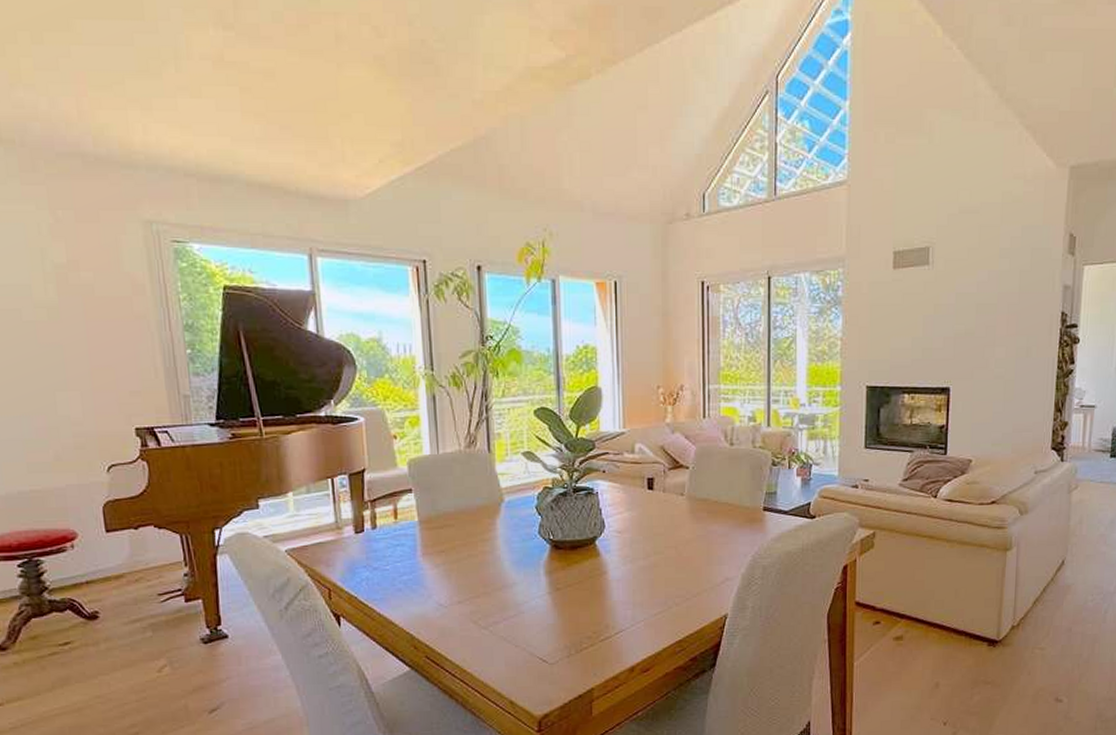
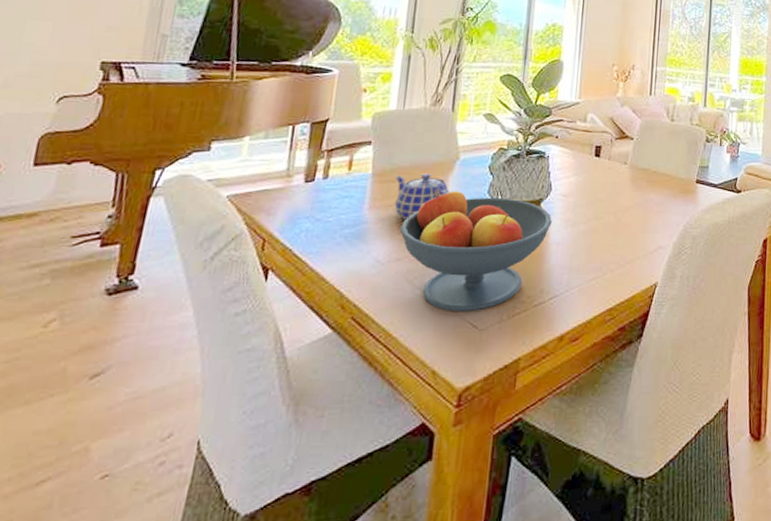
teapot: none [442,518,500,564] -> present [394,174,450,220]
fruit bowl: none [455,533,609,649] -> present [399,190,552,313]

